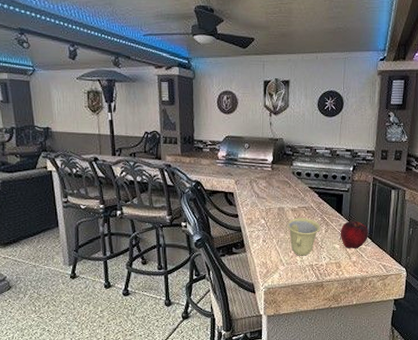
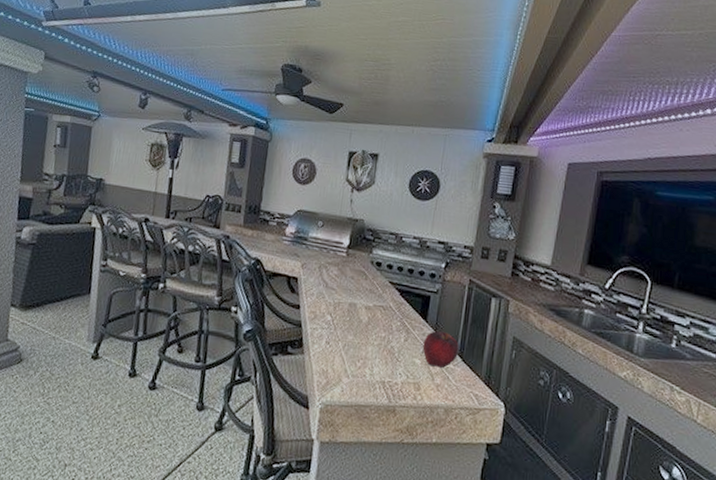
cup: present [287,218,321,256] -> none [358,318,400,369]

